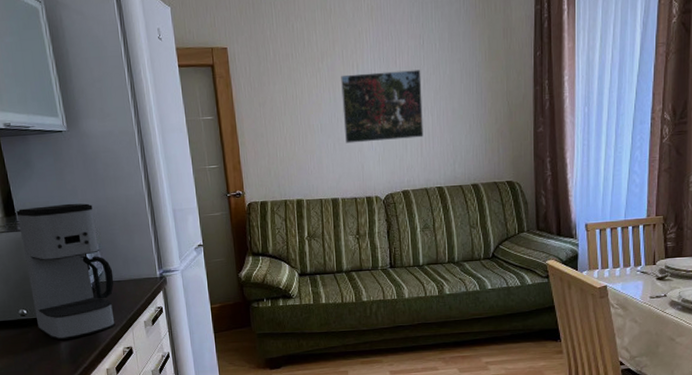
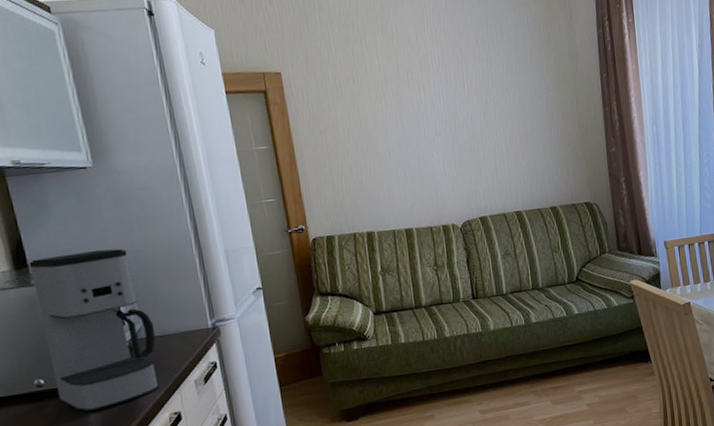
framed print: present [341,70,424,144] -> none [407,93,498,170]

